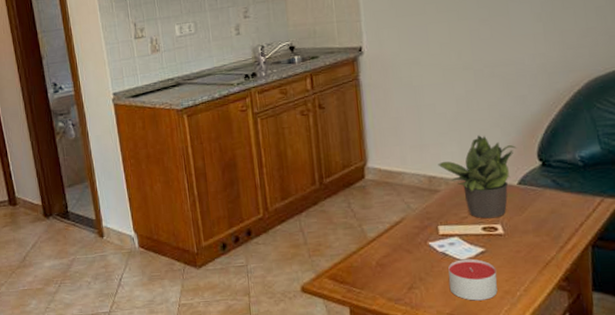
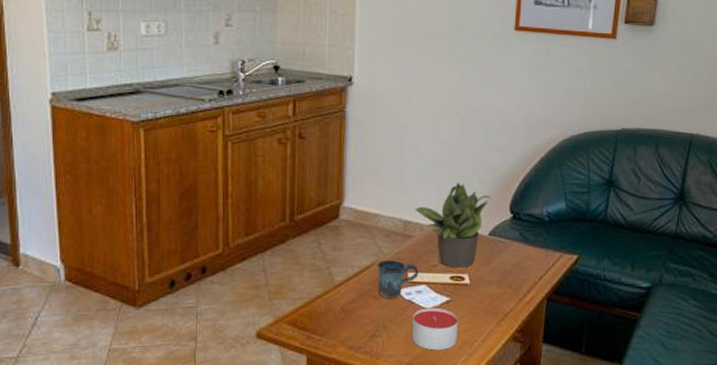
mug: none [406,215,449,252] -> present [377,260,419,299]

